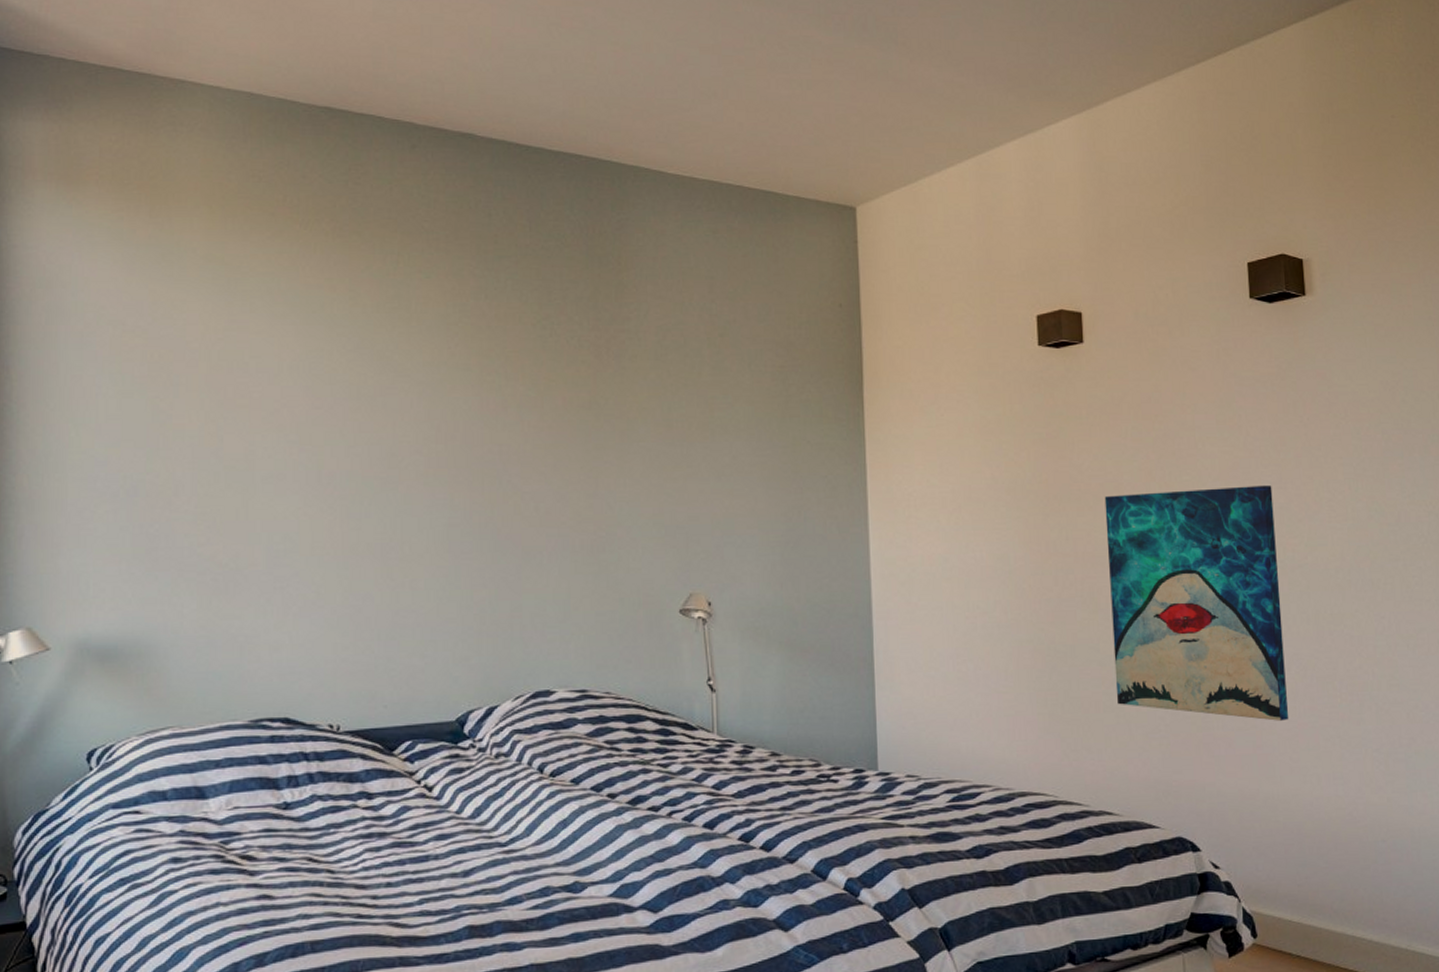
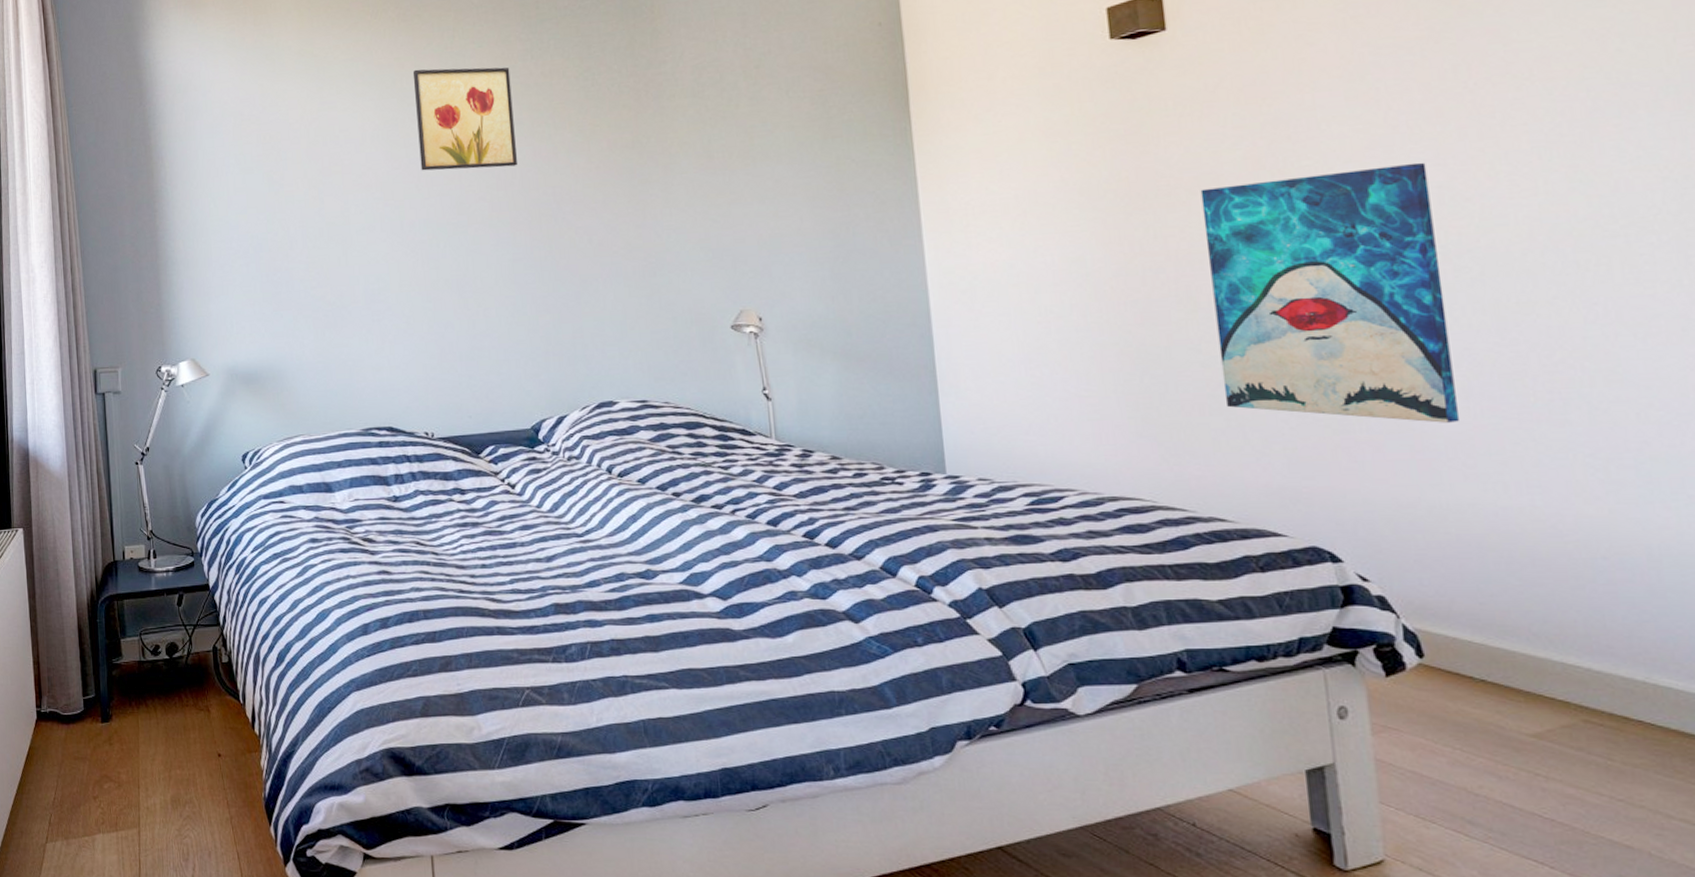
wall art: none [346,294,461,418] -> present [412,67,517,171]

